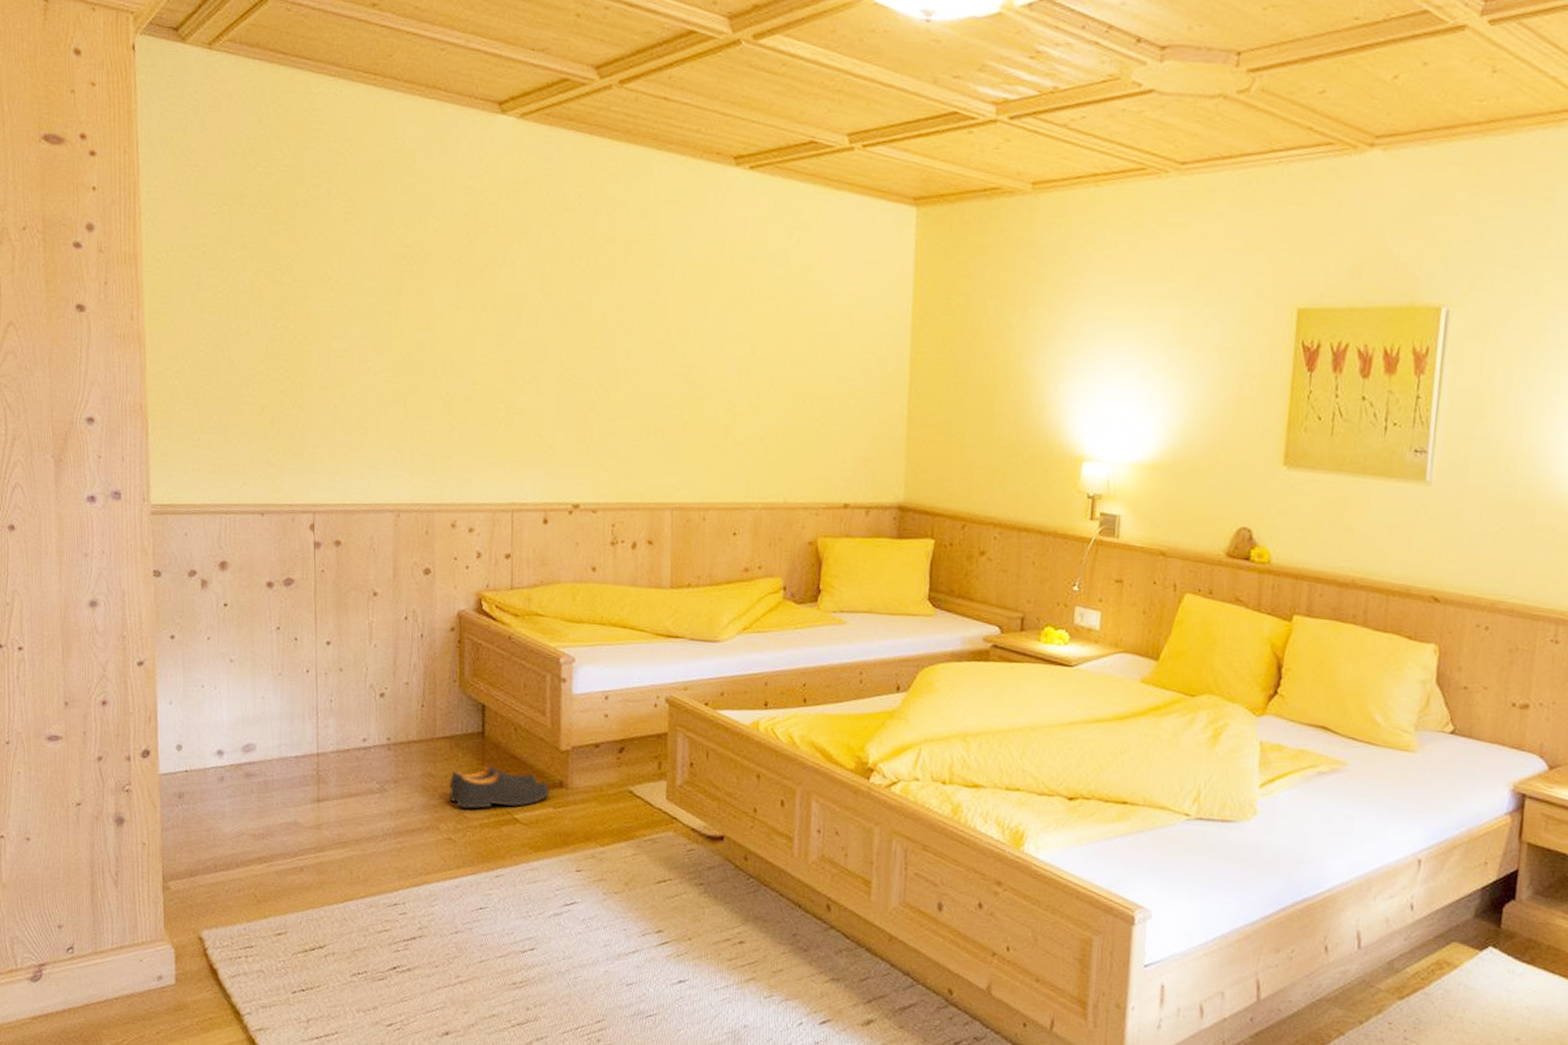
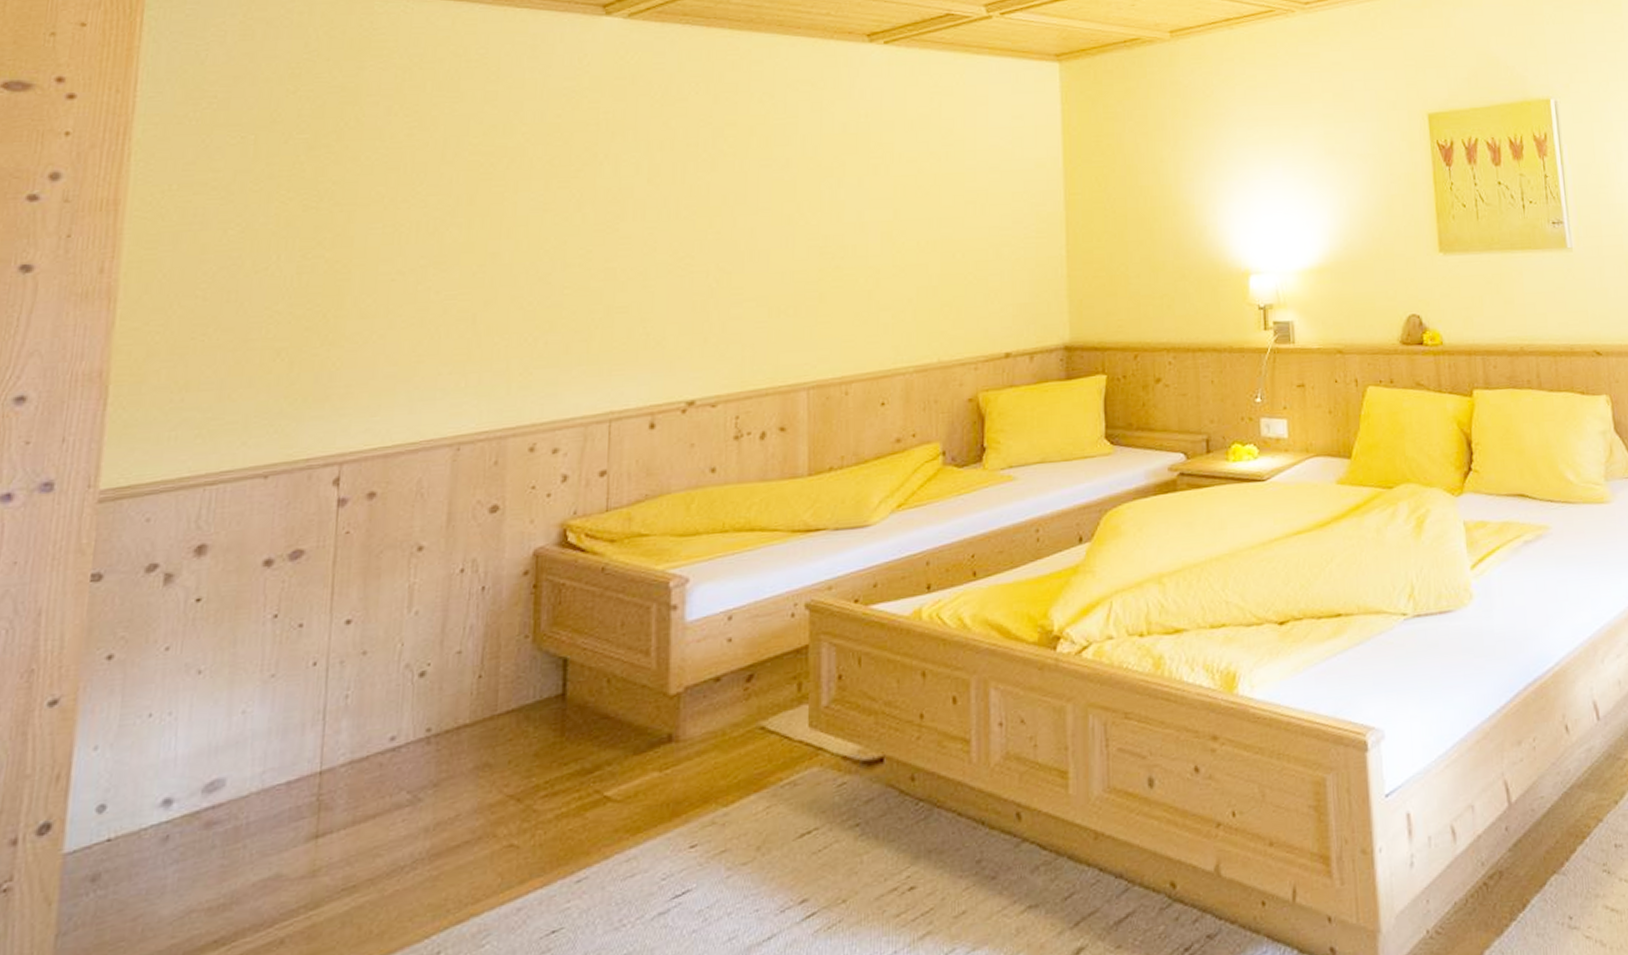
shoes: present [450,765,549,809] -> none [513,733,654,801]

